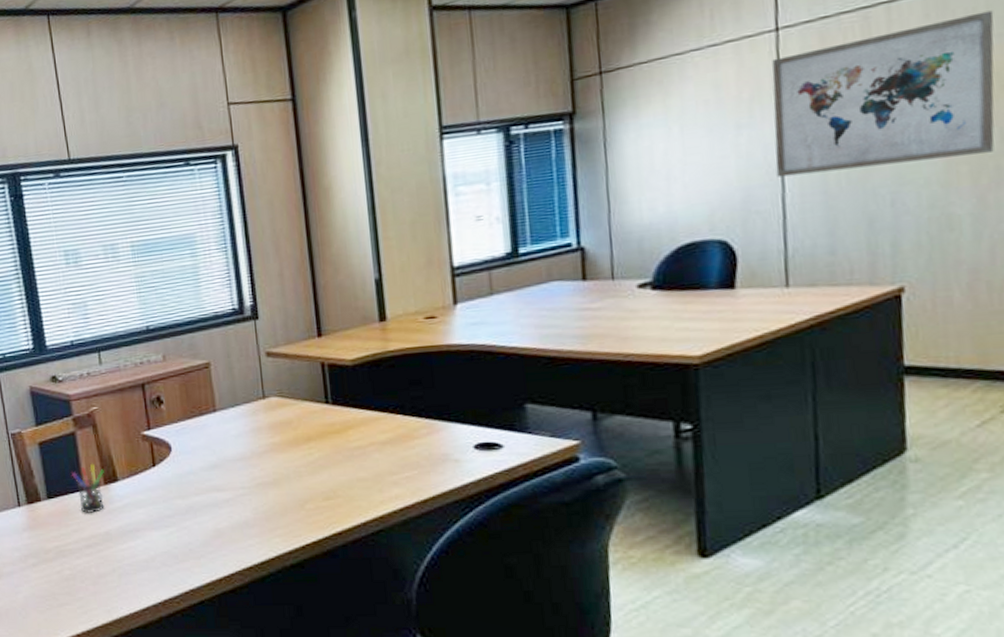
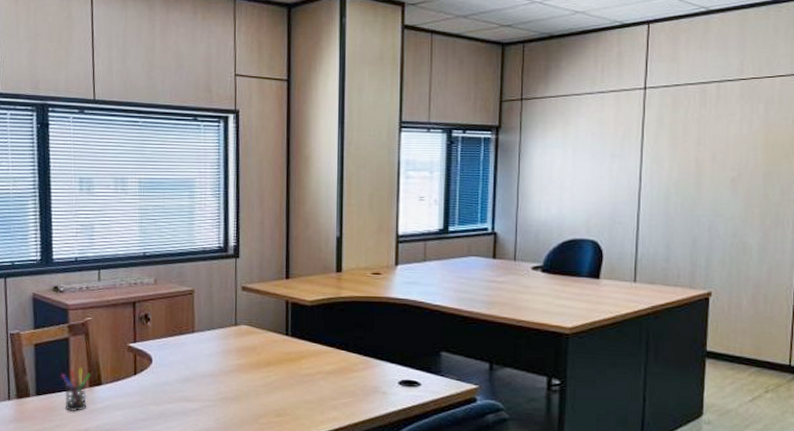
wall art: present [772,10,995,178] -> none [635,100,784,201]

